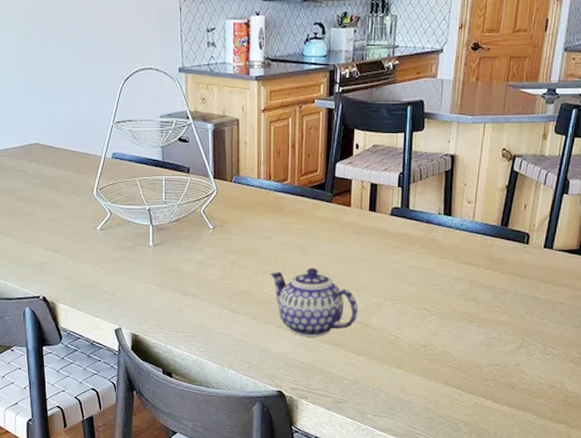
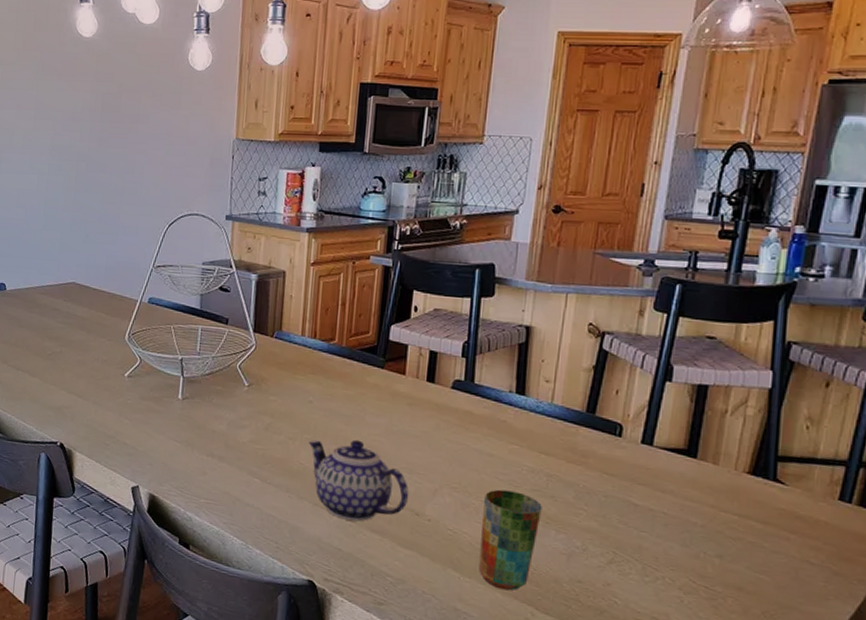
cup: none [417,297,467,379] -> present [479,489,542,591]

